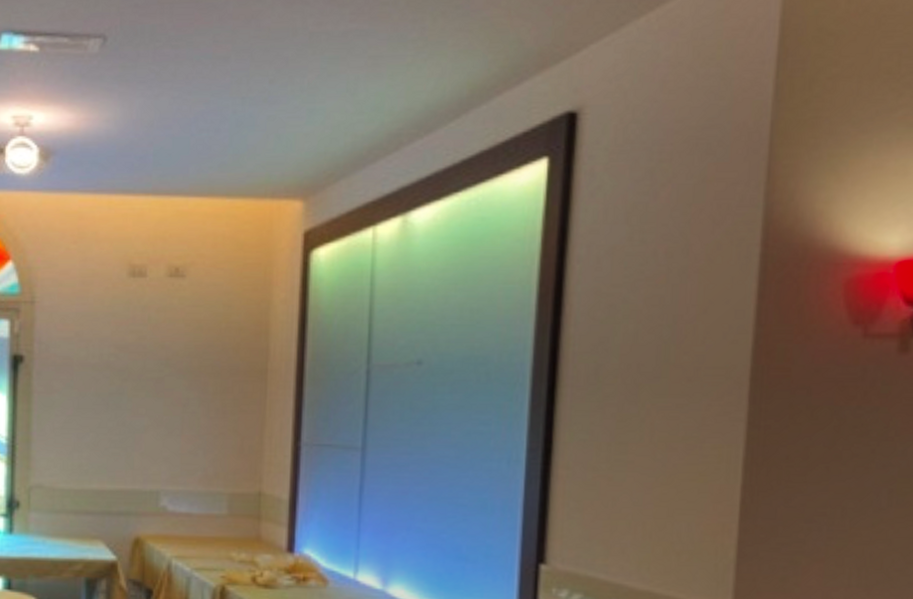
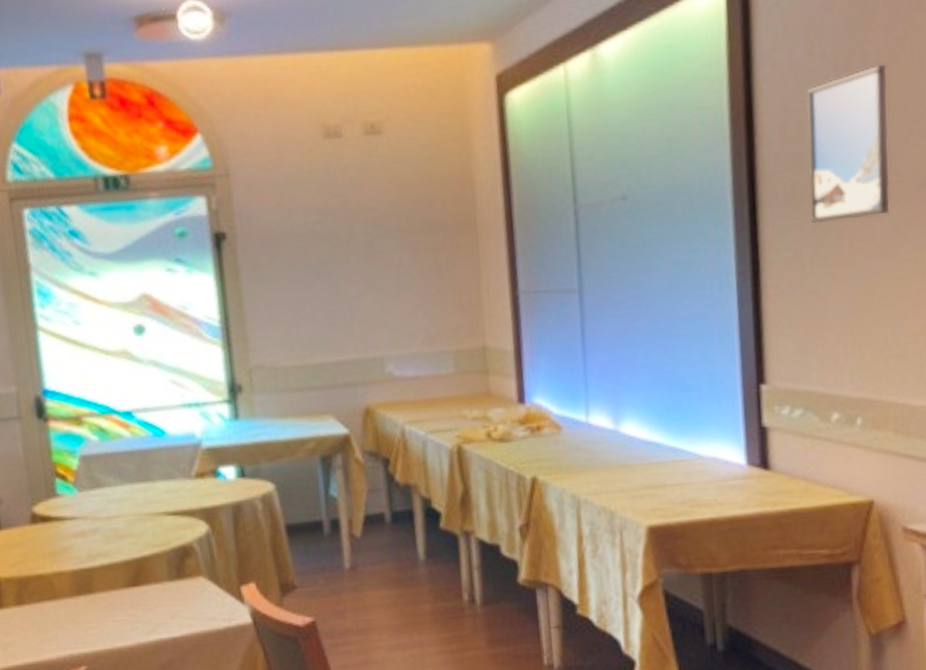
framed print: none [612,256,710,409] -> present [807,64,890,224]

